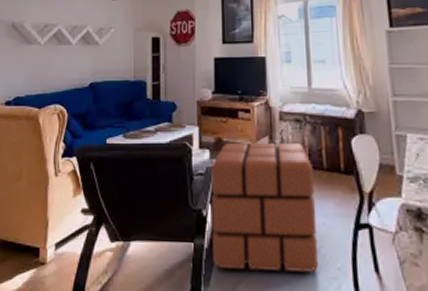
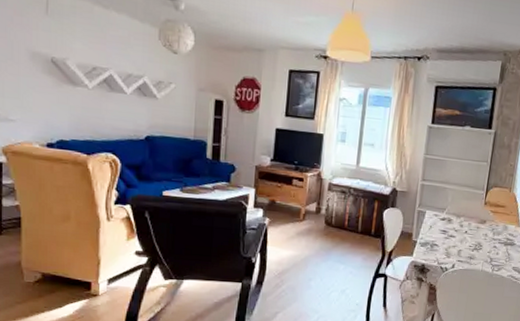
pouf: present [211,142,319,272] -> none [258,204,350,306]

